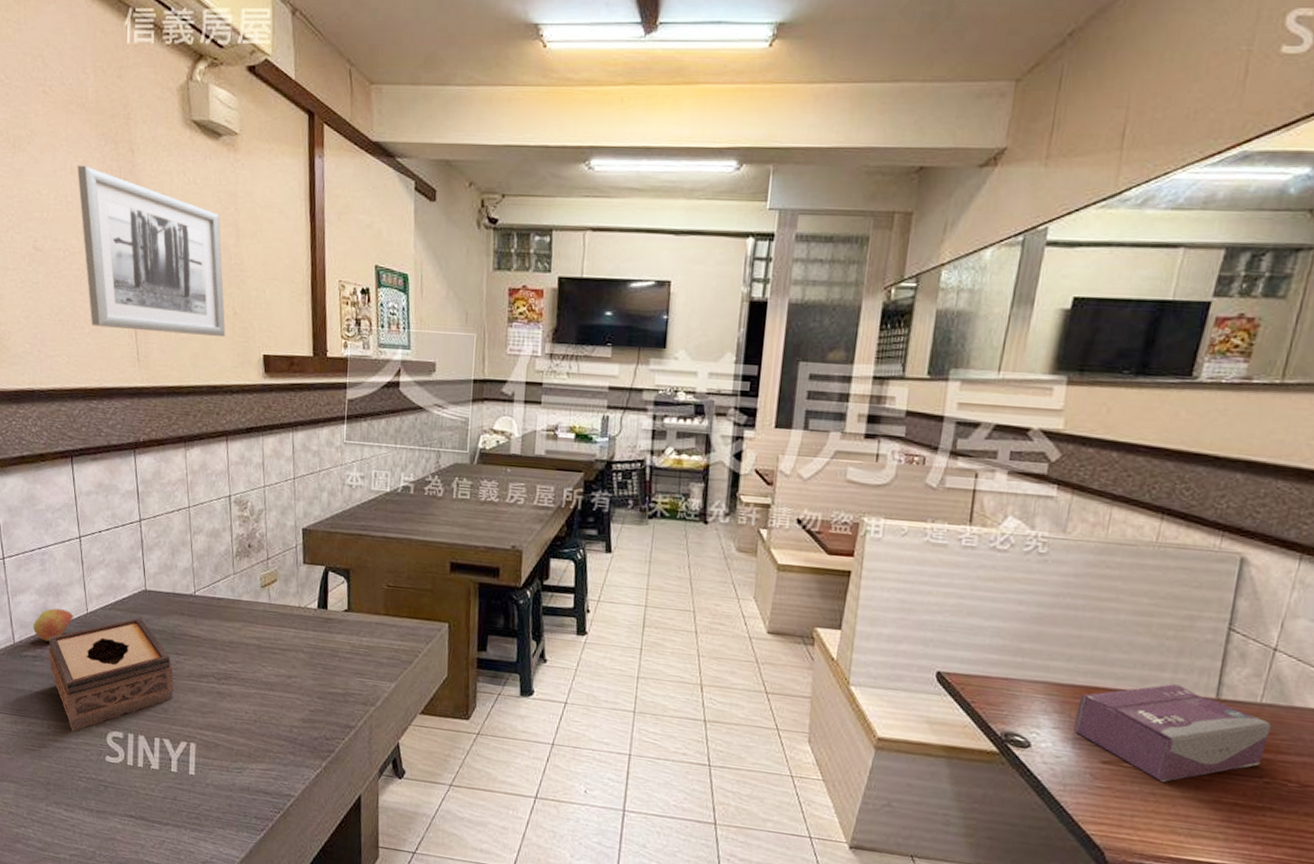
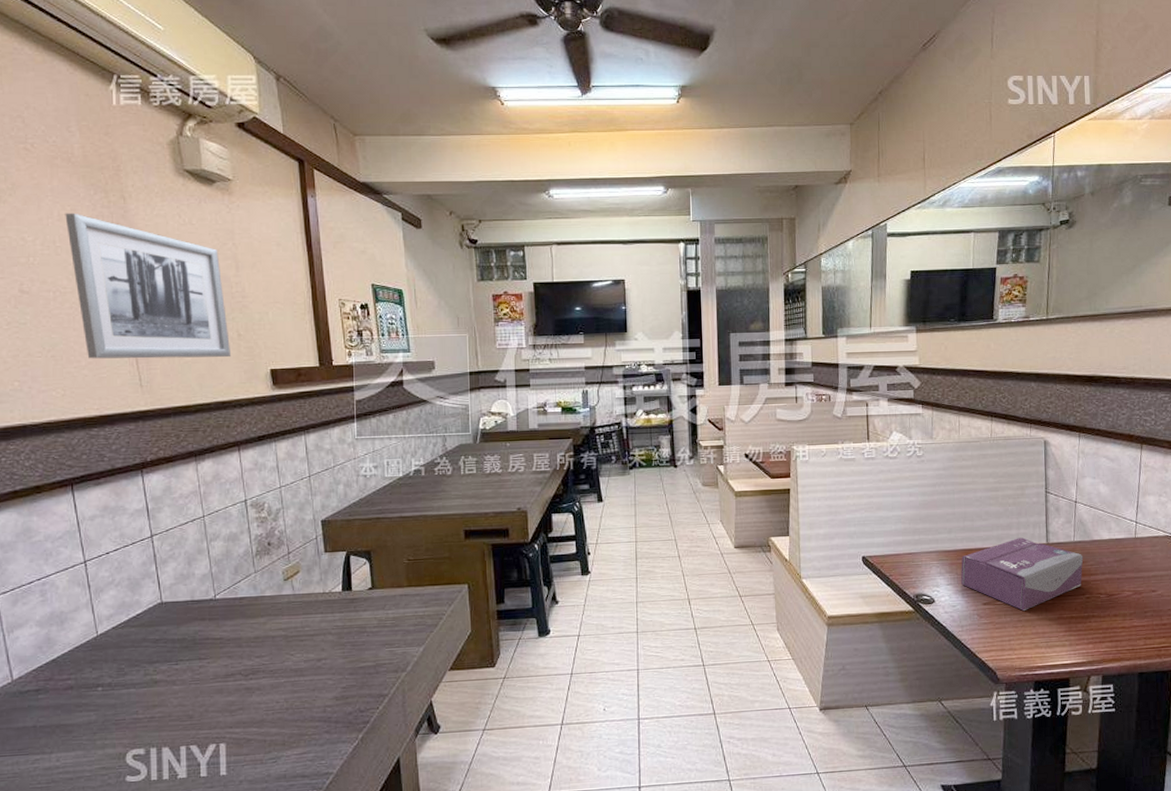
apple: present [32,608,74,642] -> none [33,636,82,672]
tissue box: present [48,618,174,732] -> none [53,630,199,759]

